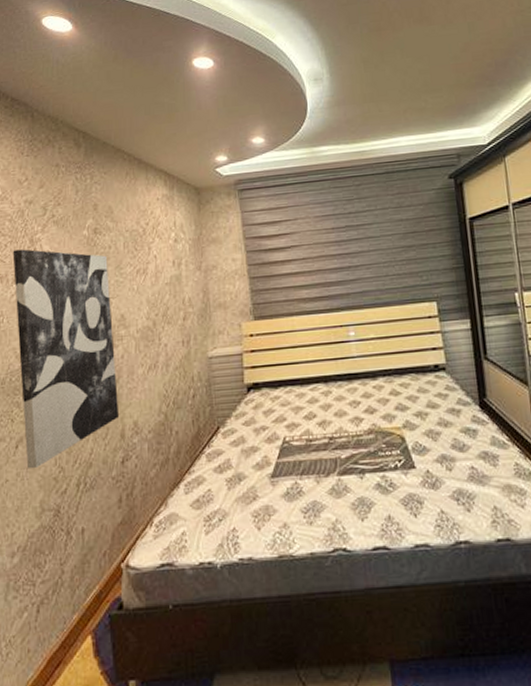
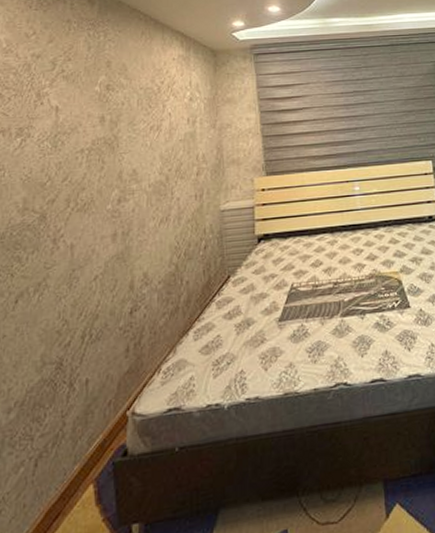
wall art: present [12,249,119,469] -> none [17,103,128,324]

